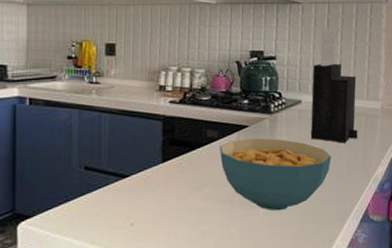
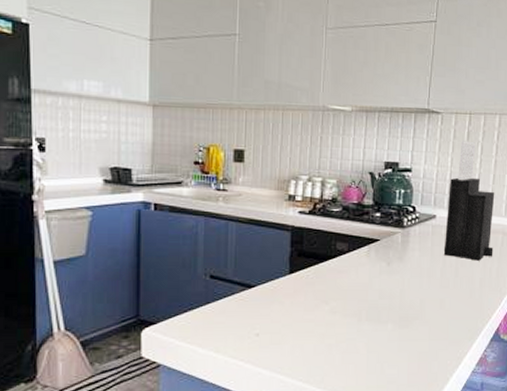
cereal bowl: present [220,138,332,211] -> none [349,253,465,327]

